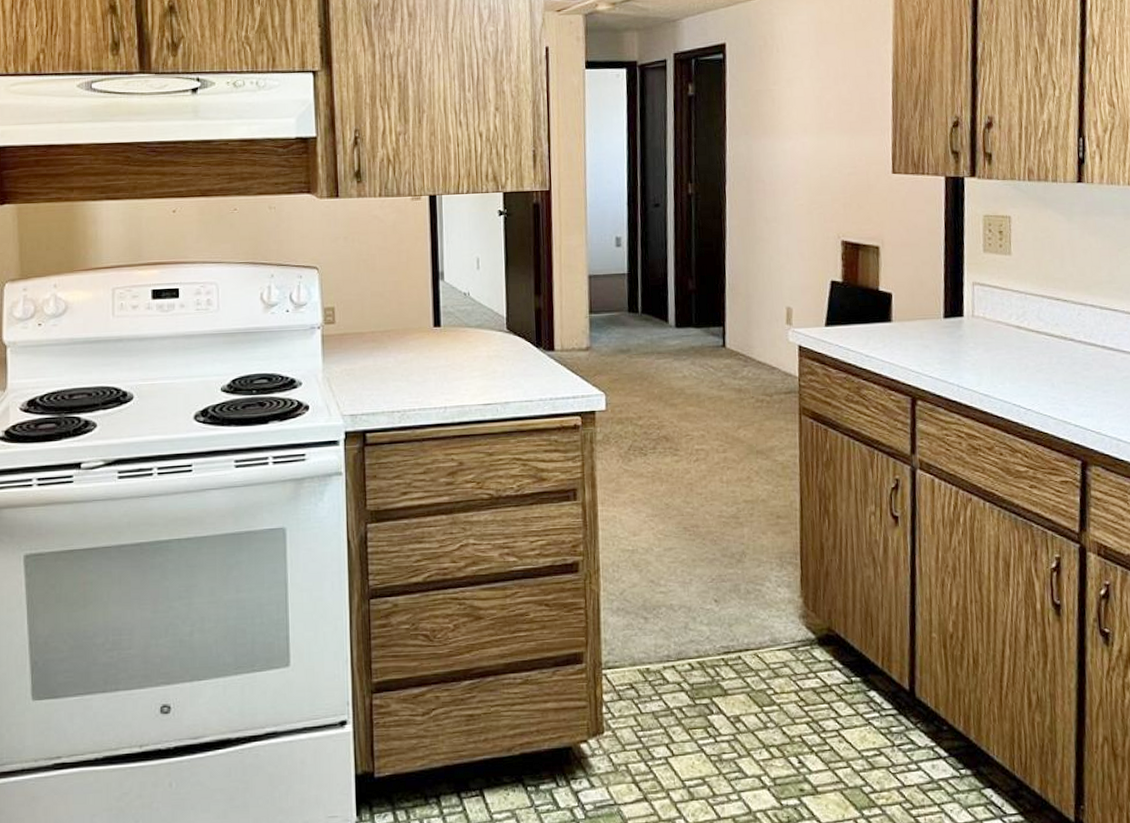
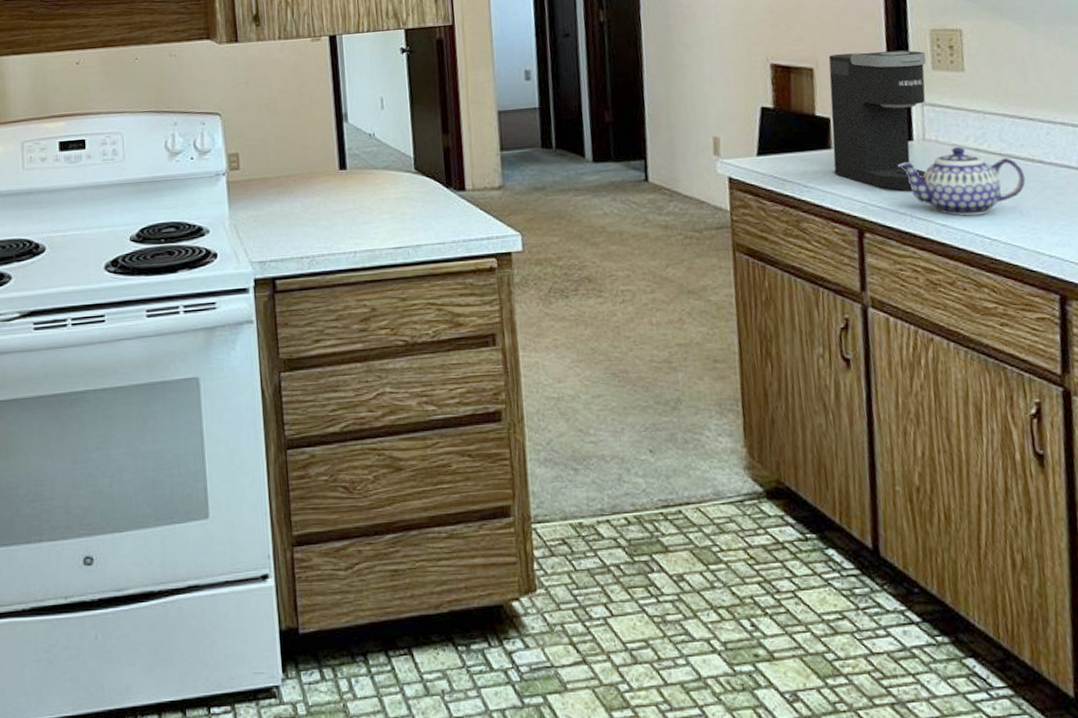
coffee maker: none [893,233,979,362] -> present [828,50,927,191]
teapot: none [948,324,1058,387] -> present [897,147,1026,216]

